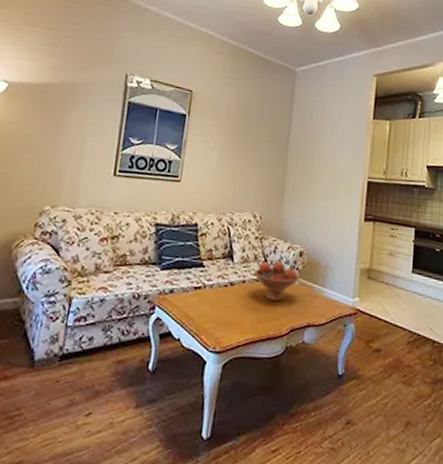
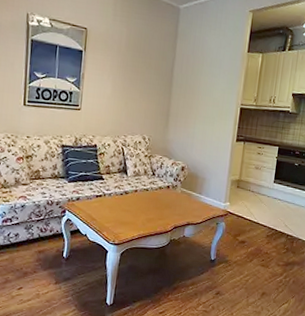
fruit bowl: present [254,261,299,301] -> none [144,174,181,206]

